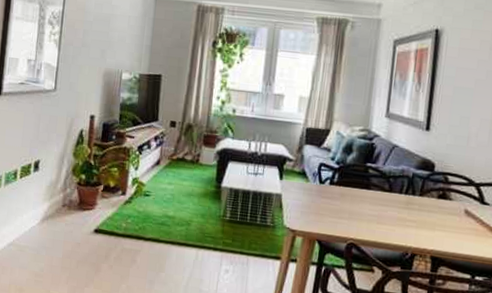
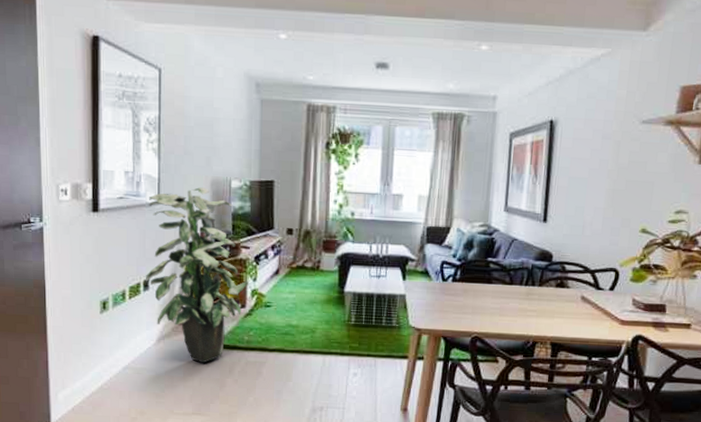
indoor plant: none [37,77,131,246] -> present [146,187,249,363]

